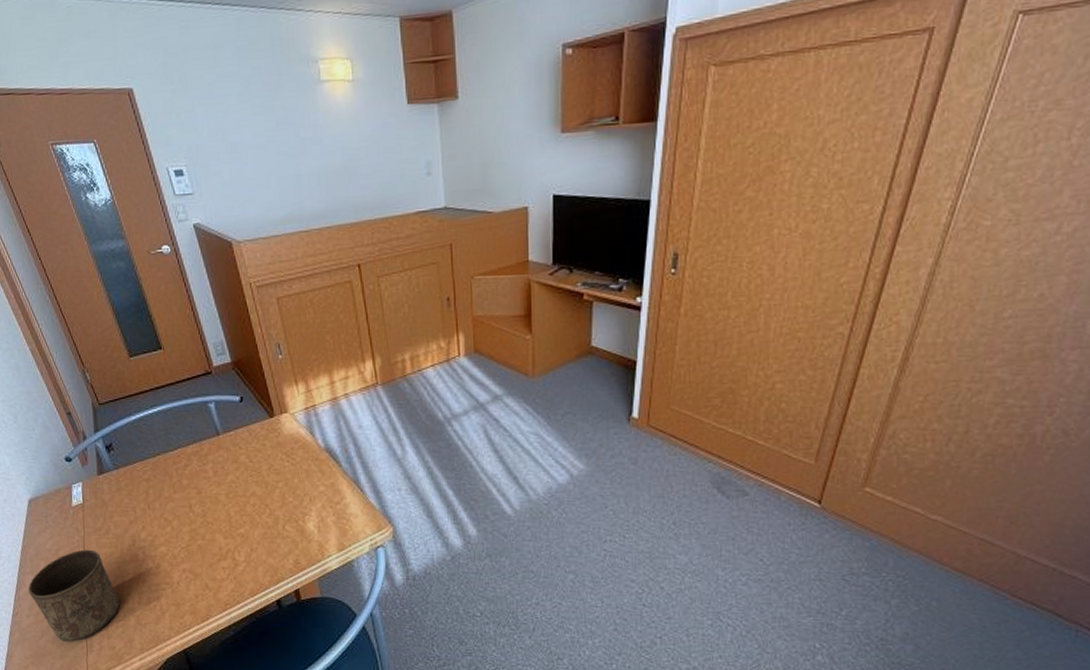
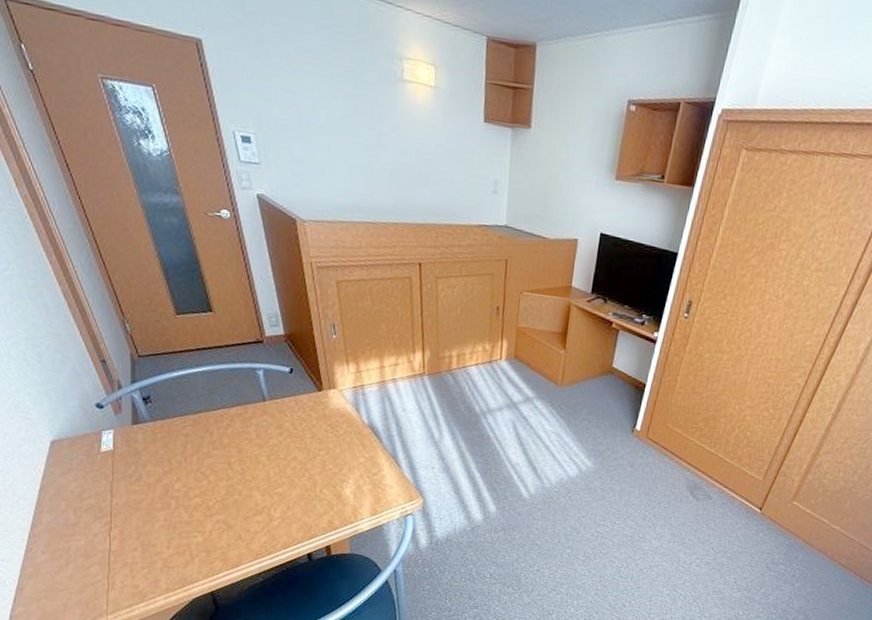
cup: present [28,549,120,642] -> none [46,493,147,579]

